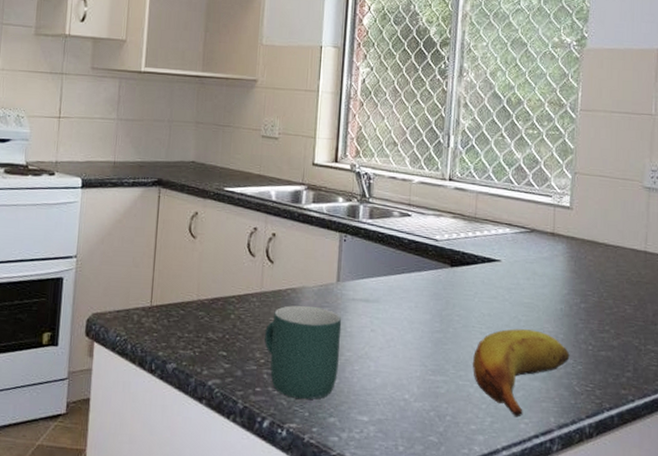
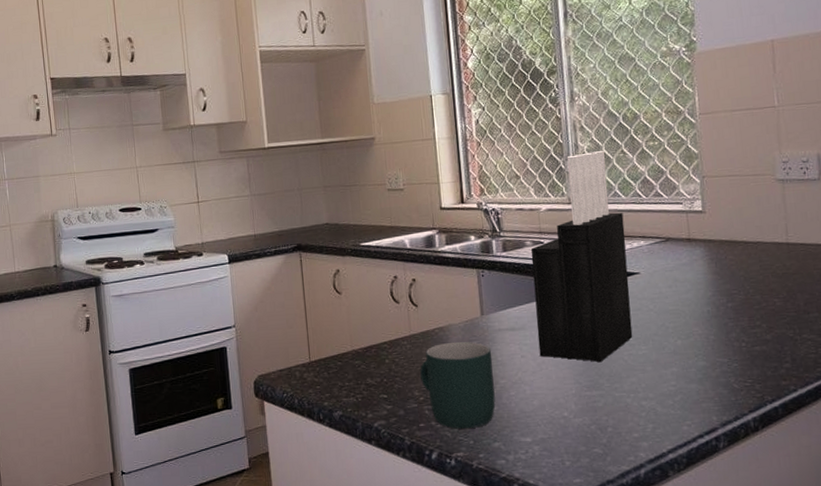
knife block: none [389,130,493,348] -> present [530,151,633,363]
fruit: present [472,329,570,418] -> none [625,335,724,421]

